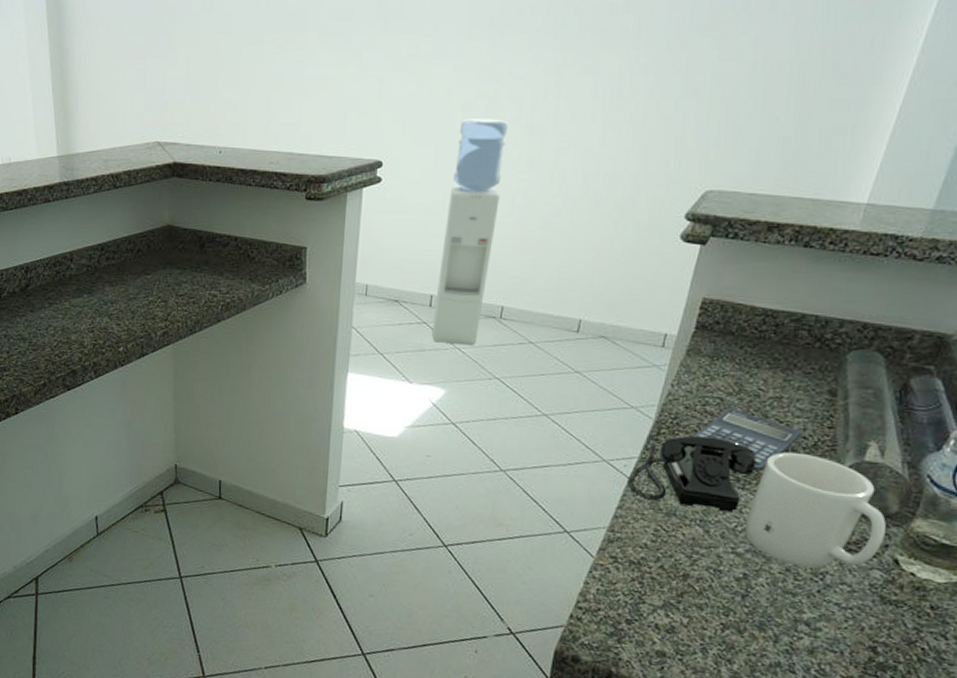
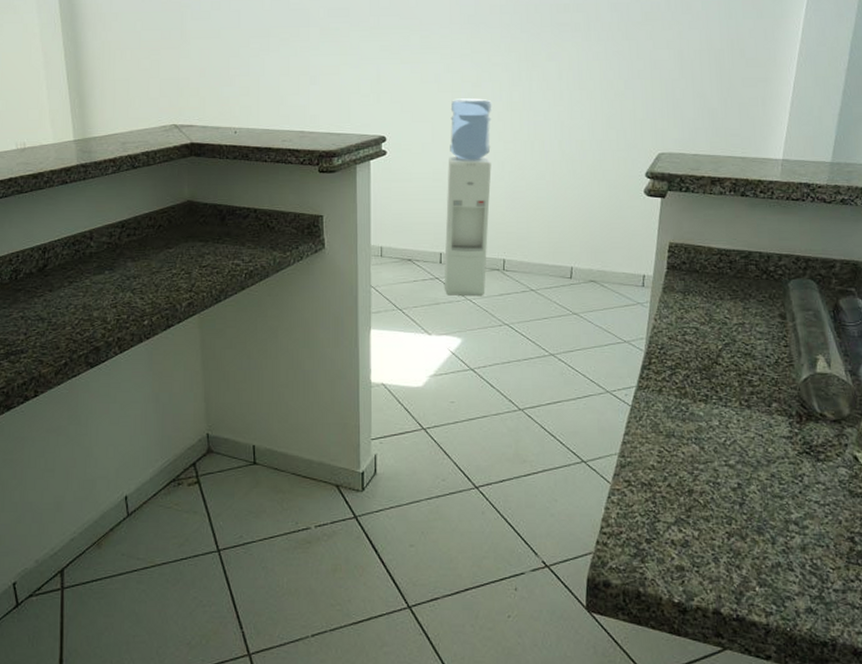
telephone: present [626,435,756,512] -> none [629,362,733,428]
calculator: present [692,408,801,471] -> none [678,336,764,389]
mug: present [745,452,887,569] -> none [732,370,844,472]

